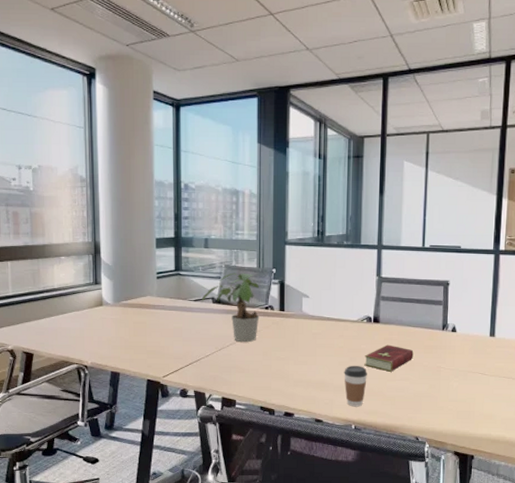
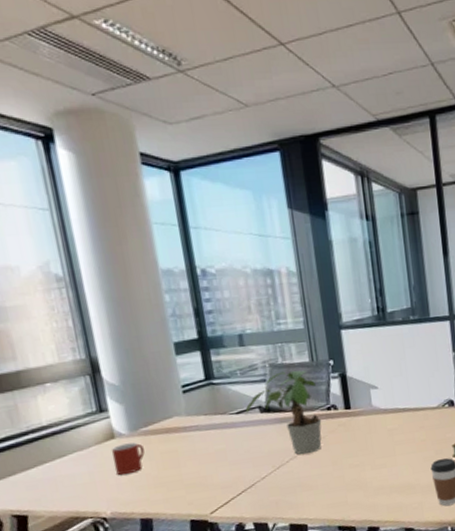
mug: none [98,311,122,335] -> present [111,442,145,476]

